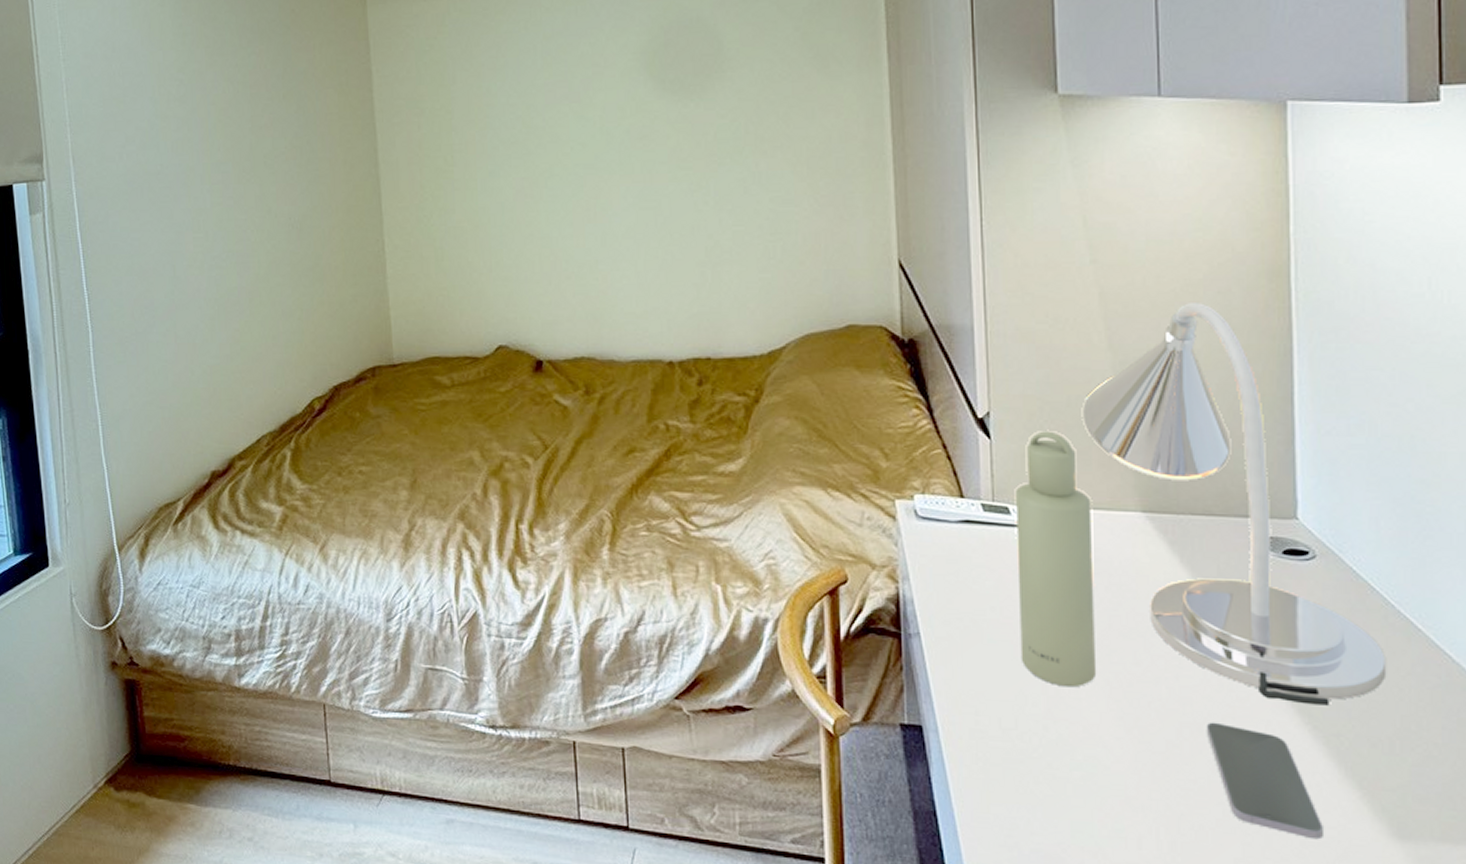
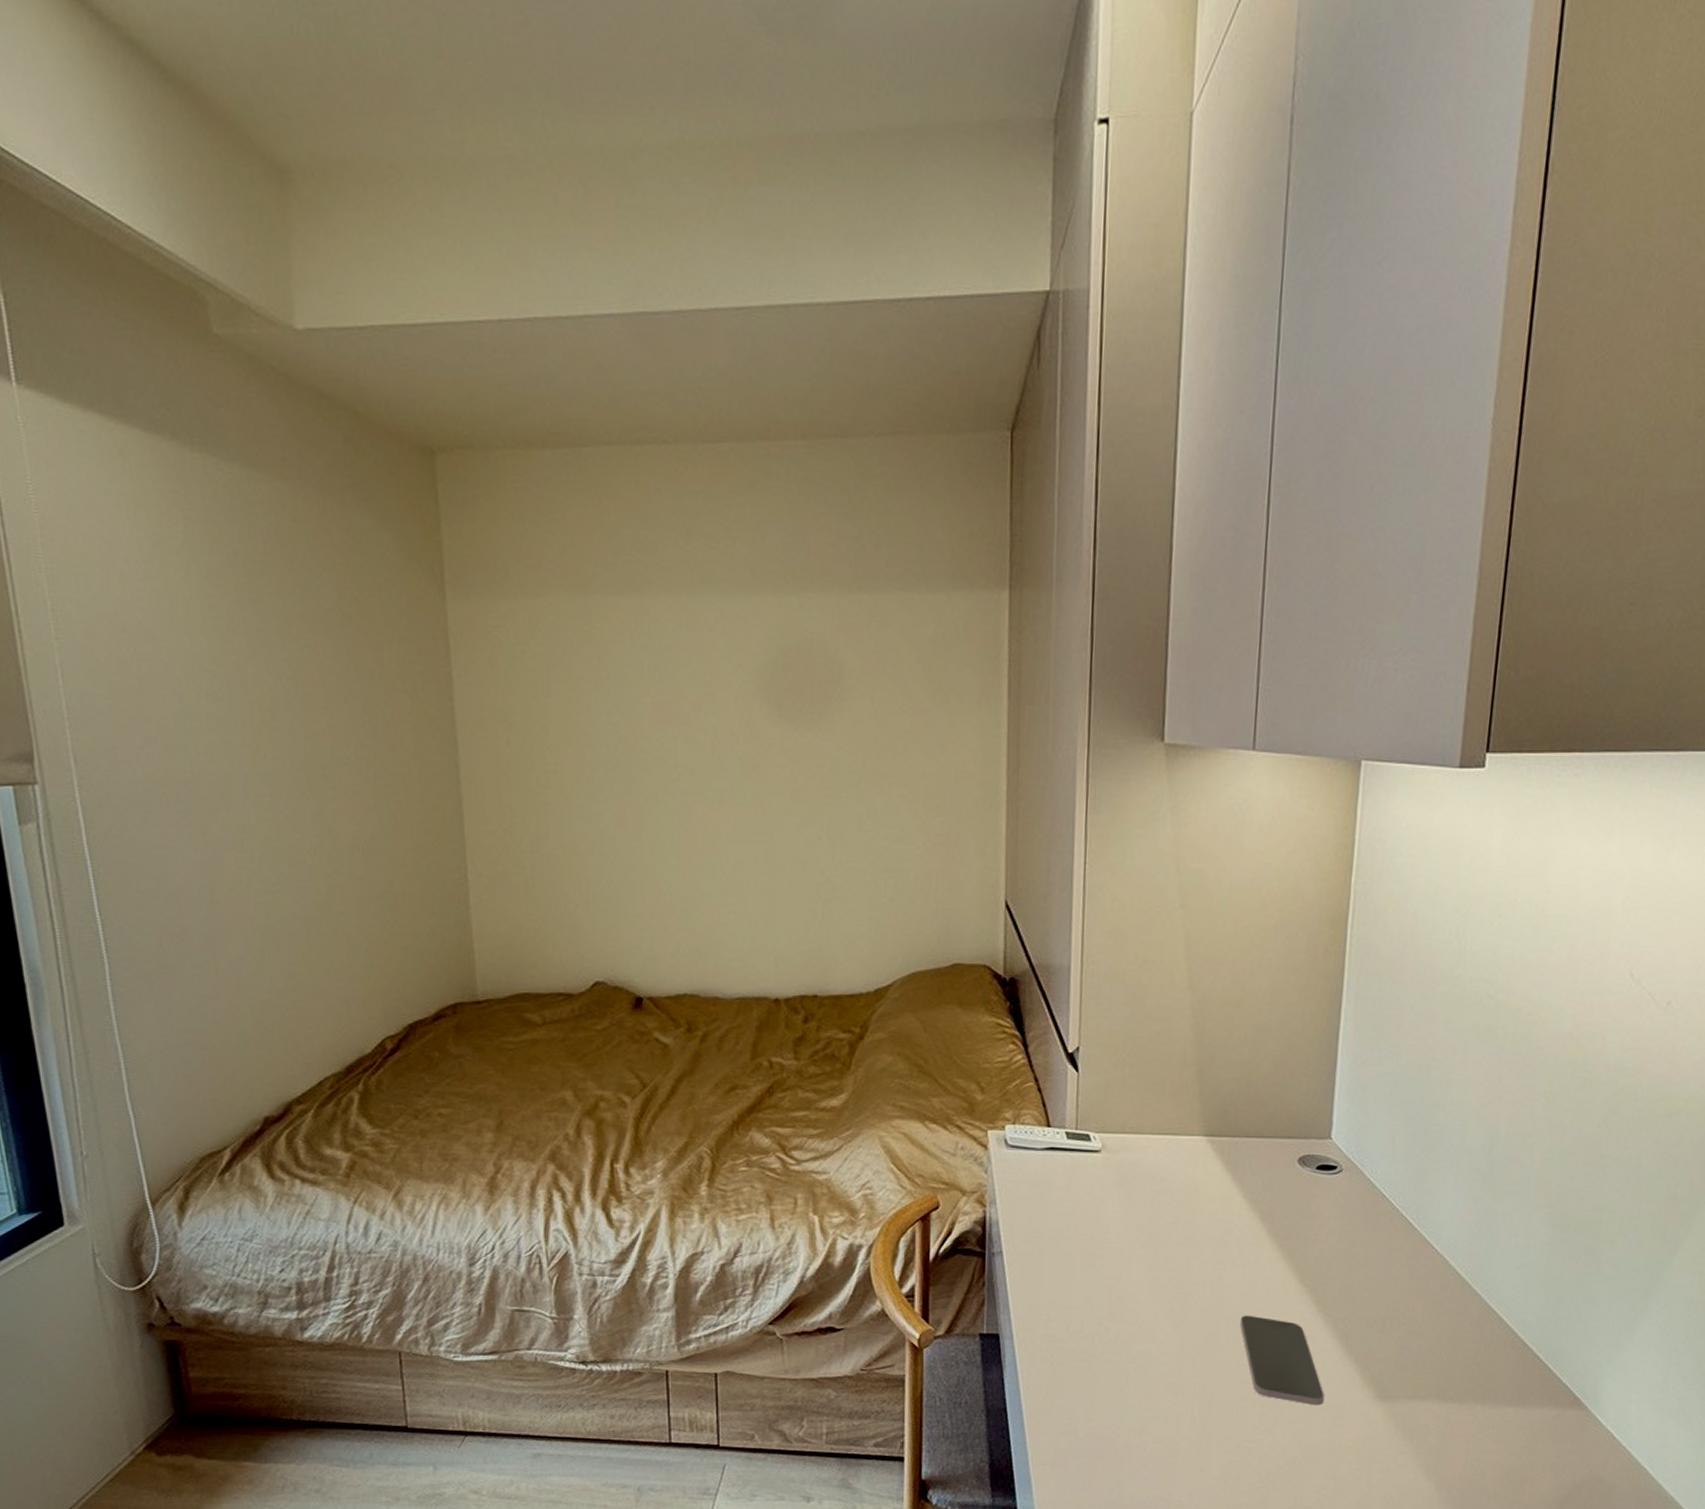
bottle: present [1016,431,1095,688] -> none [1090,1064,1162,1293]
table lamp: present [1083,303,1385,706] -> none [1161,946,1387,1296]

